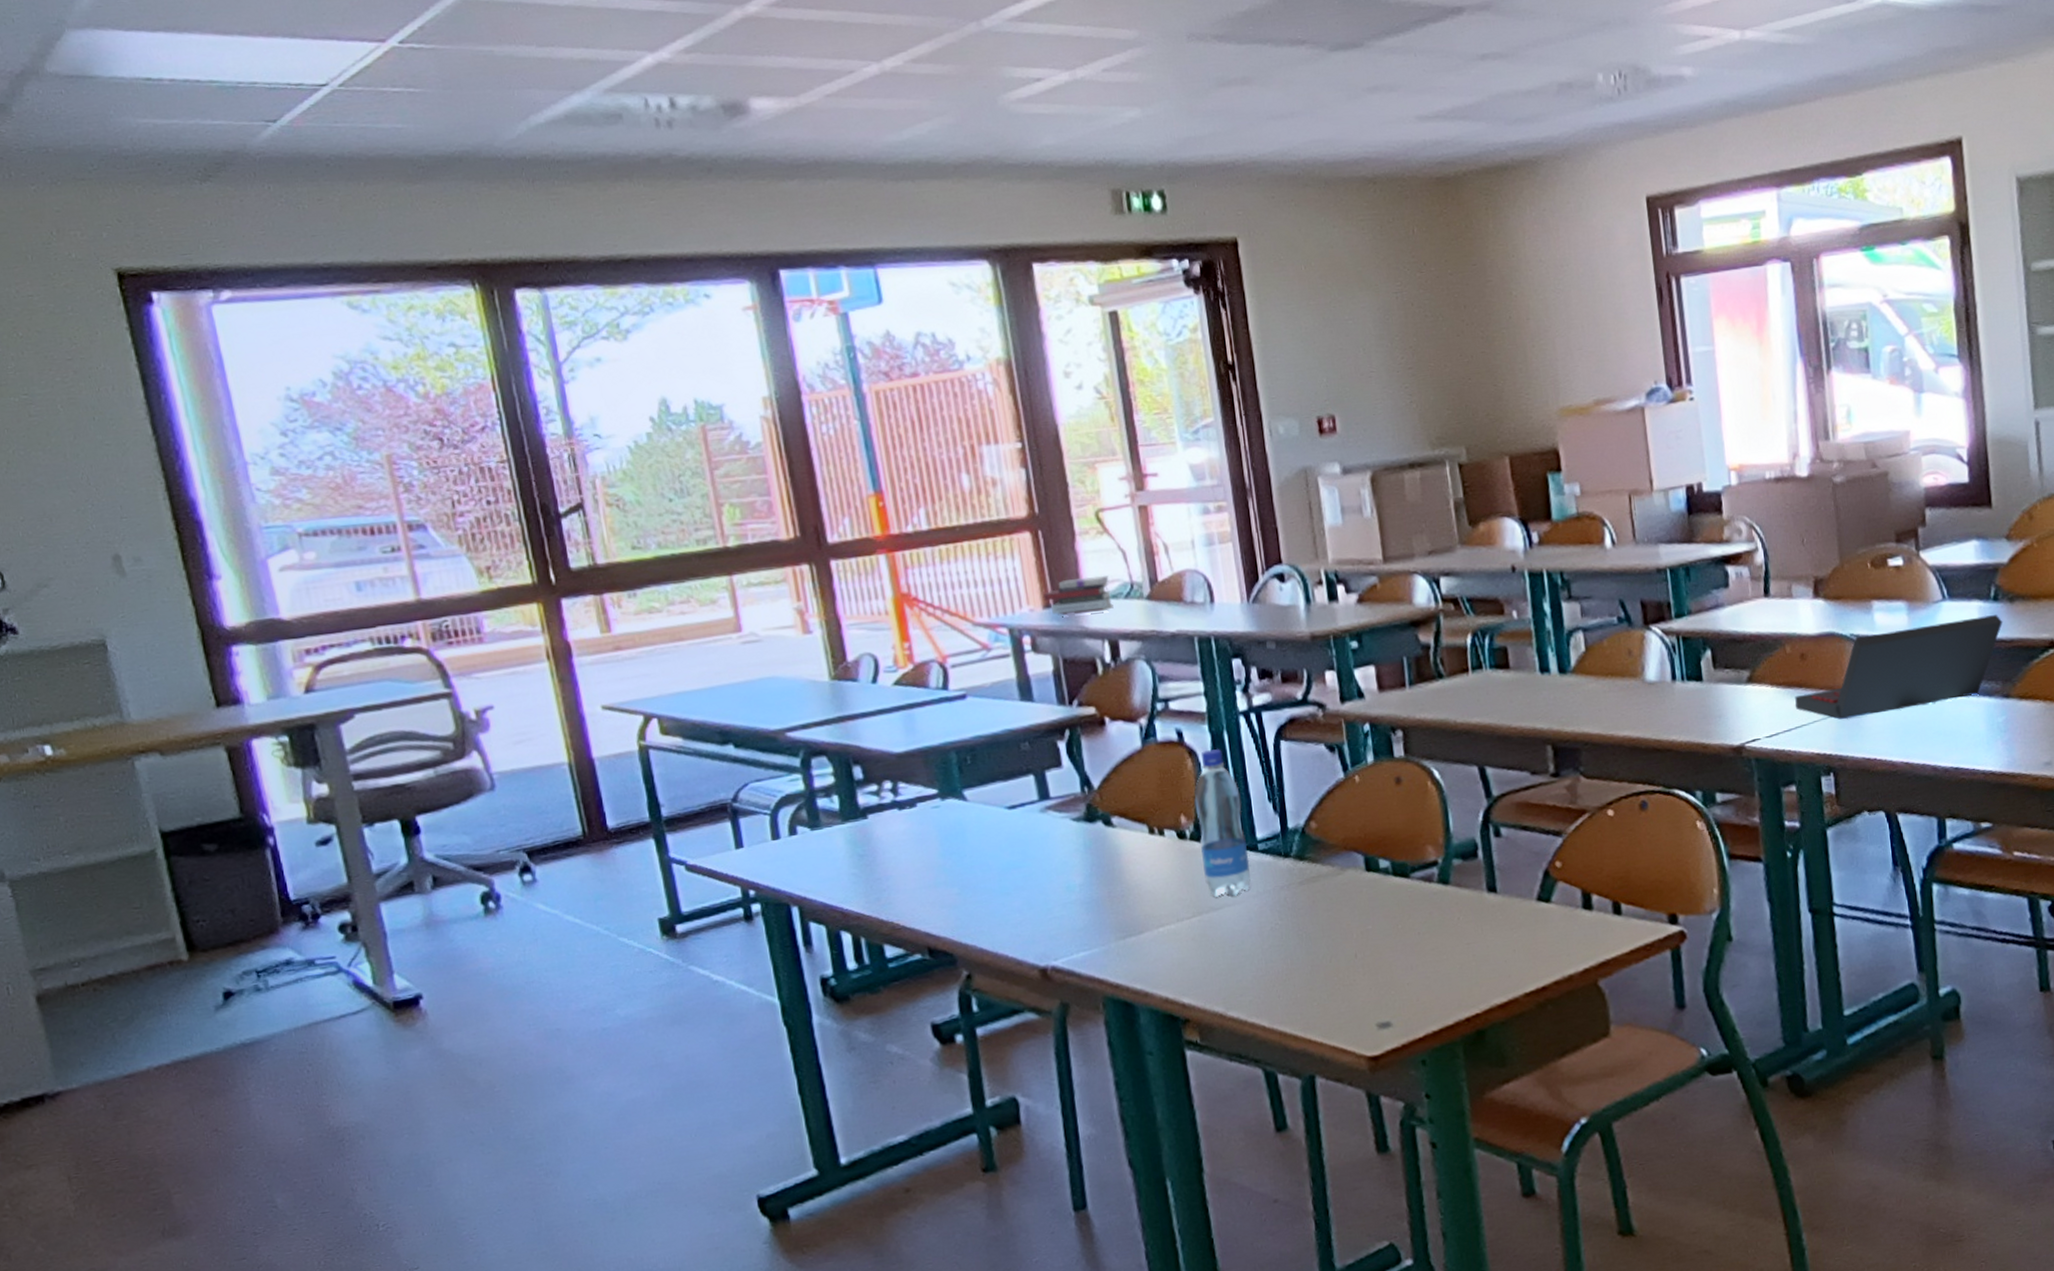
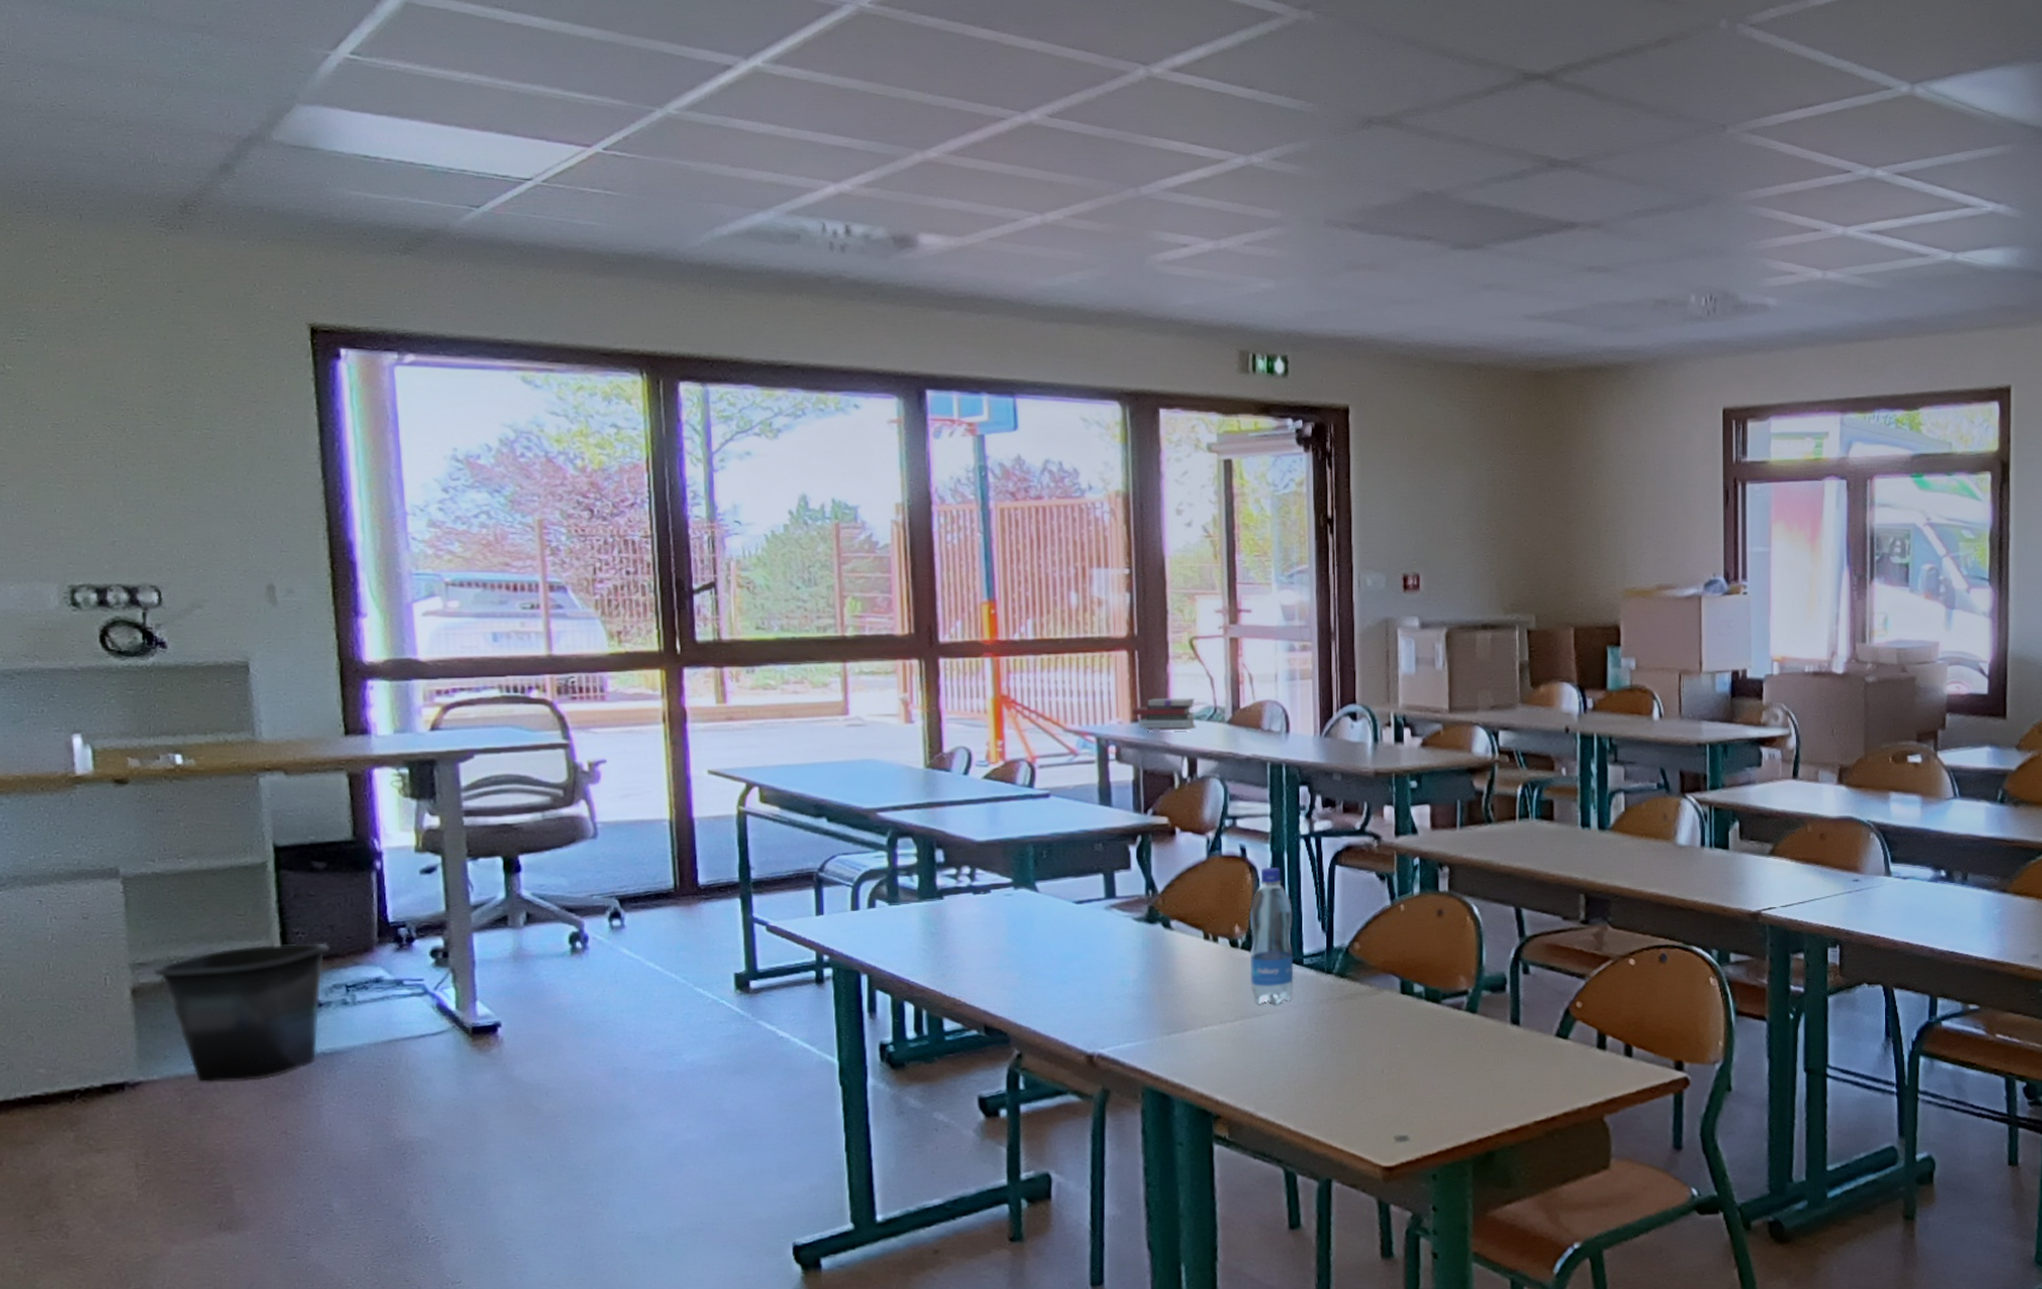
waste bin: none [55,928,236,1086] -> present [153,942,329,1082]
laptop: present [1795,615,2003,720] -> none [1811,816,2007,898]

